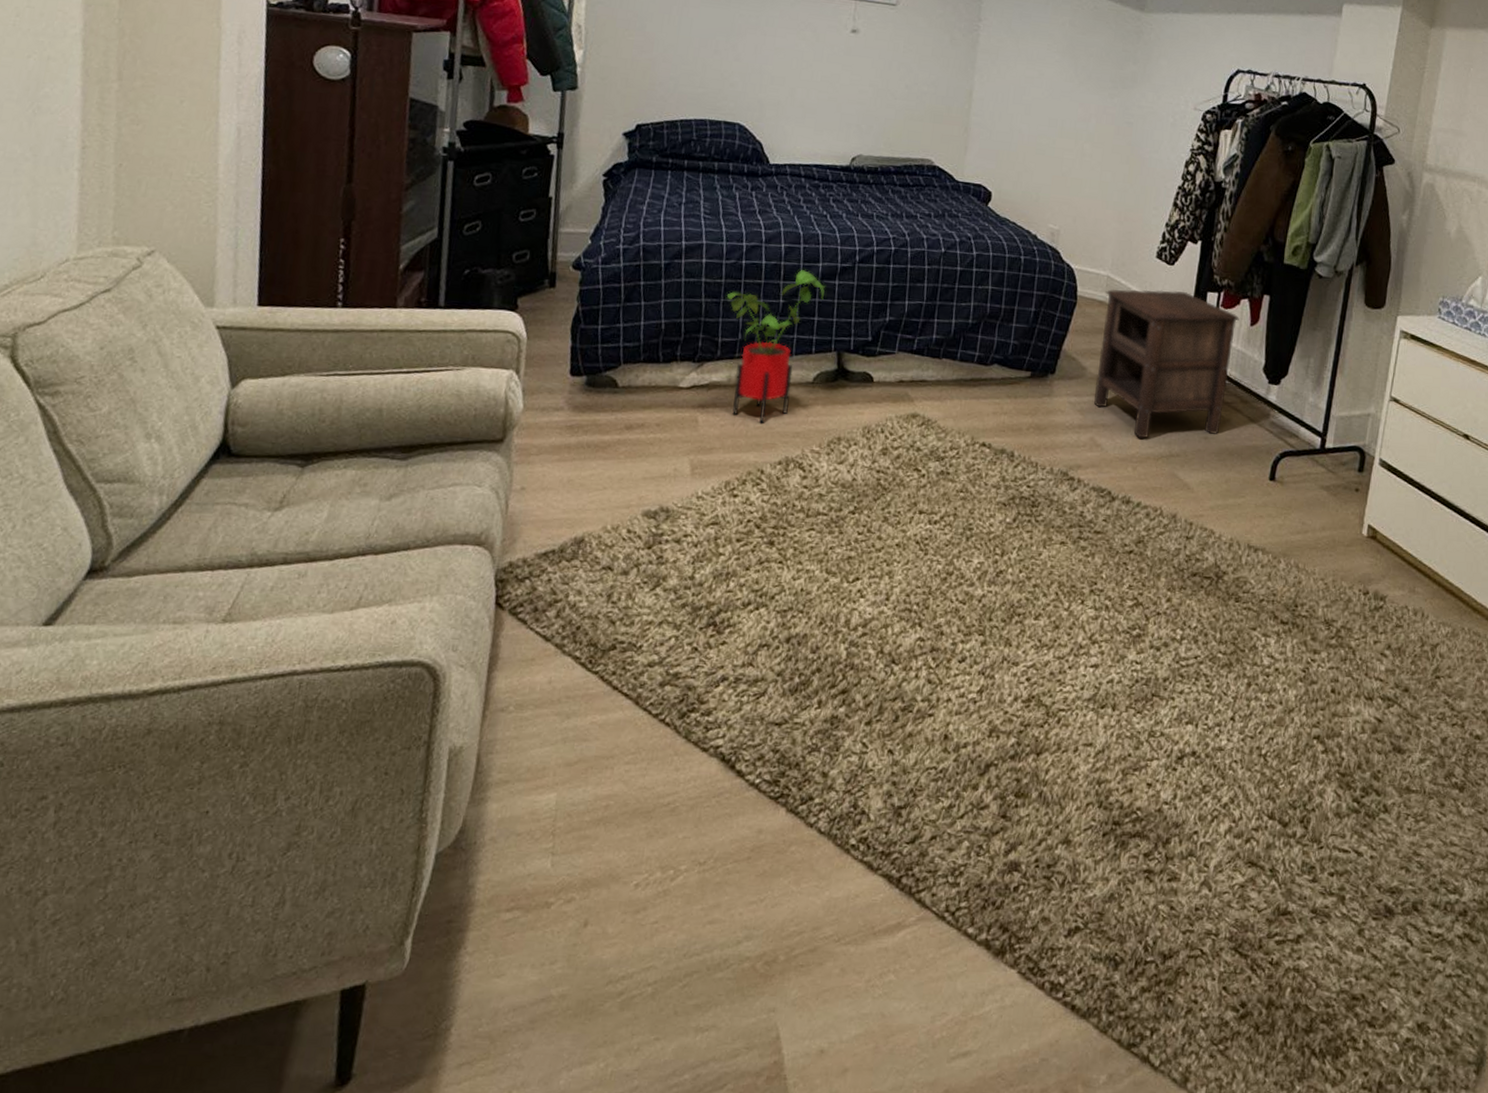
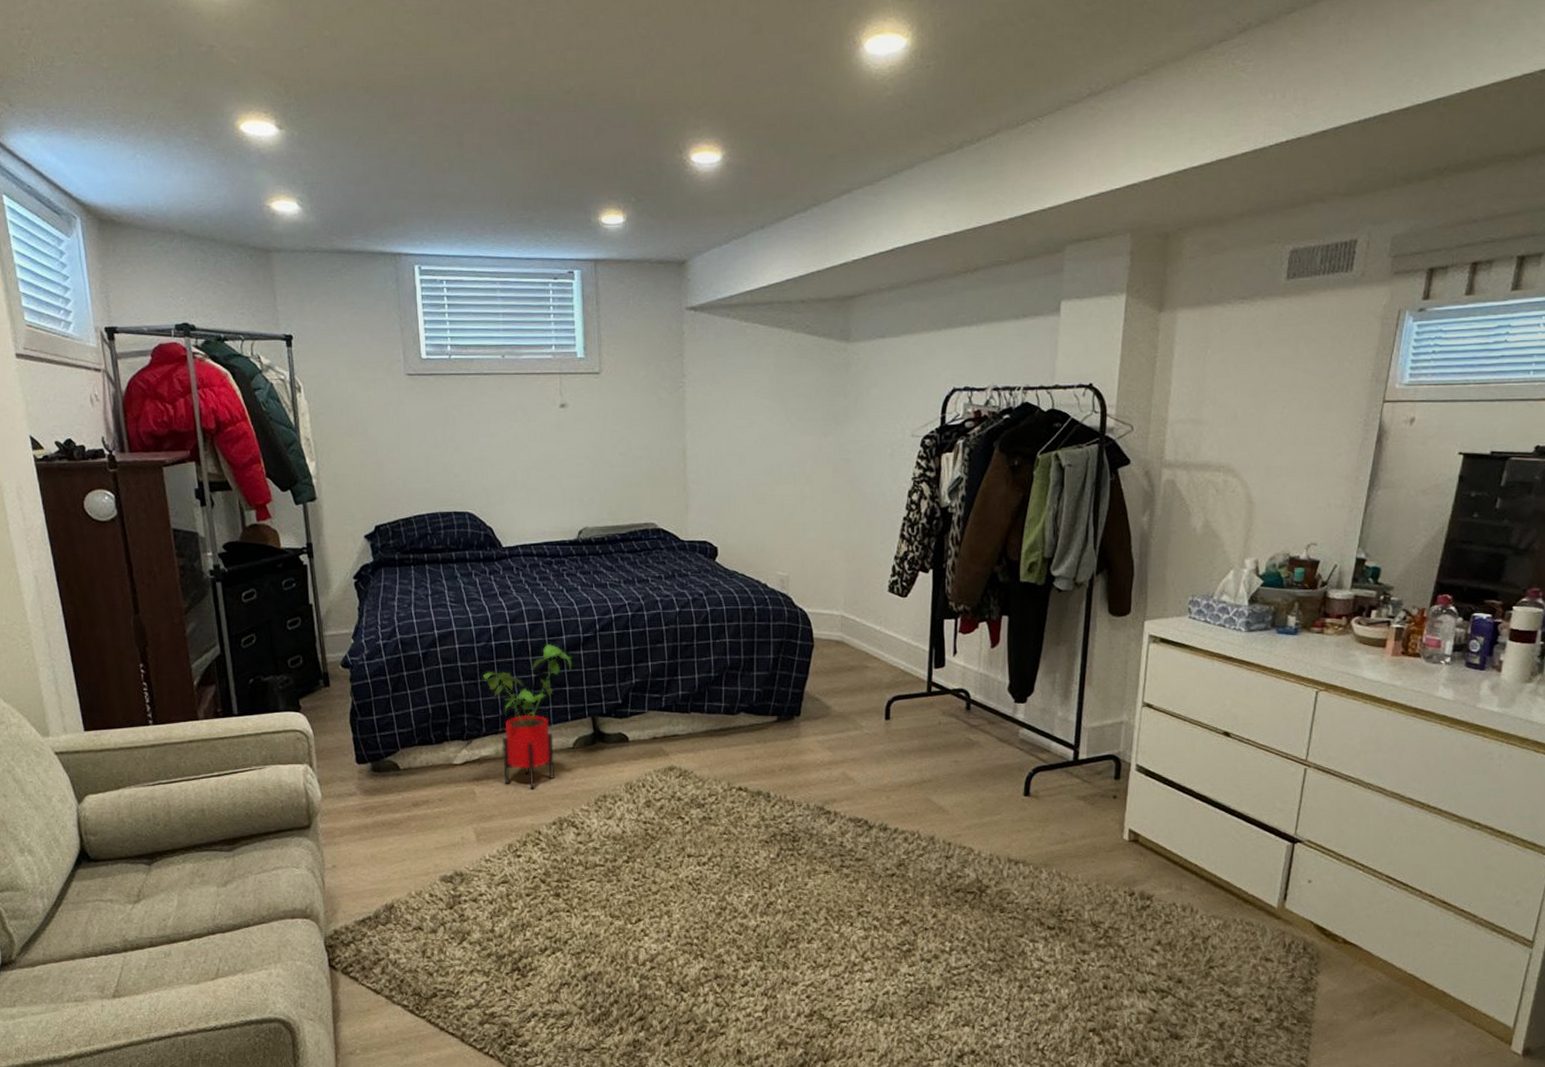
nightstand: present [1093,289,1240,439] -> none [841,622,979,768]

